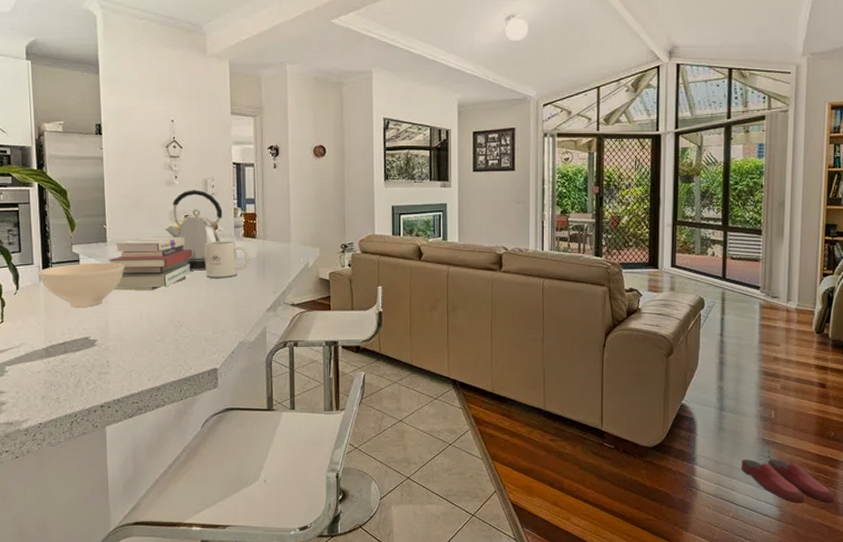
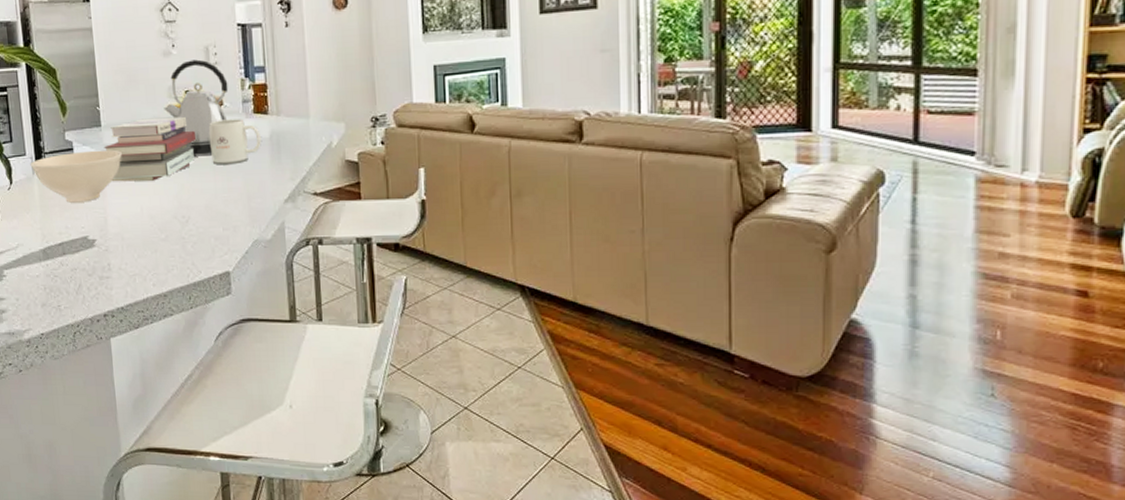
slippers: present [741,459,834,502] -> none [947,398,1104,464]

